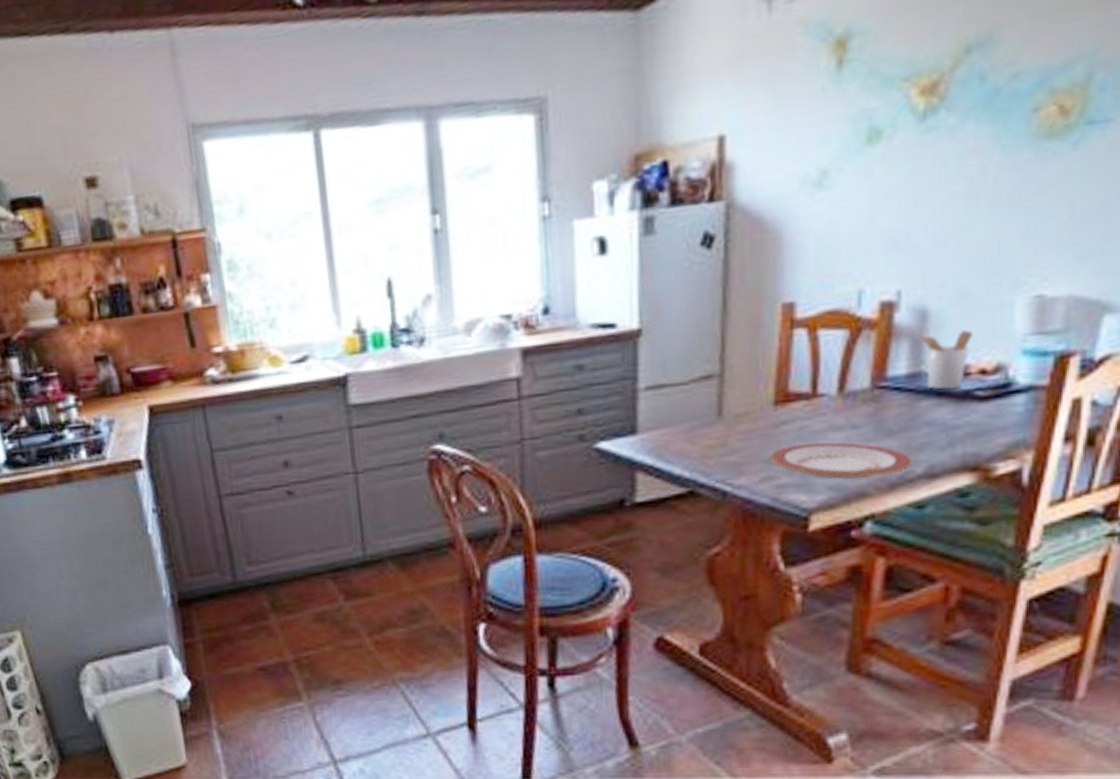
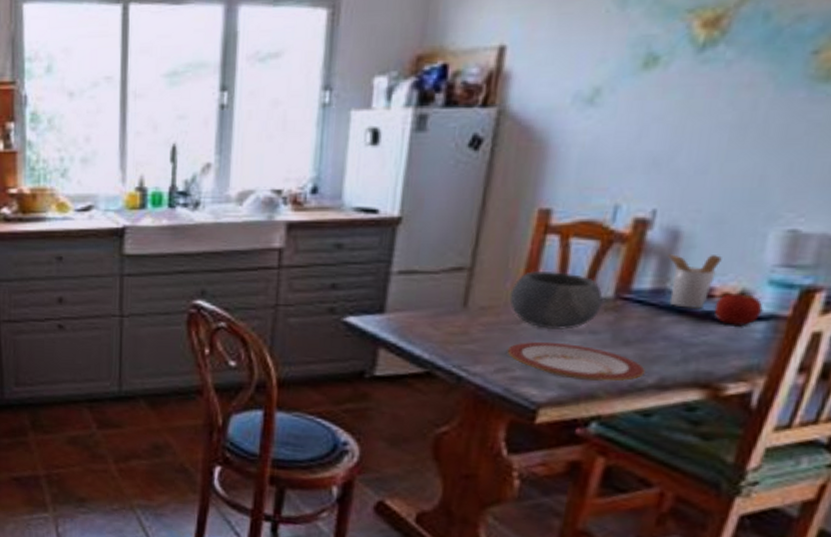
bowl: none [764,367,861,429] -> present [509,270,604,330]
apple: none [972,366,1021,402] -> present [714,292,763,327]

